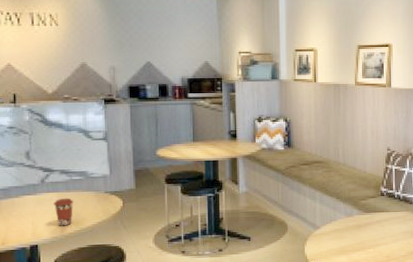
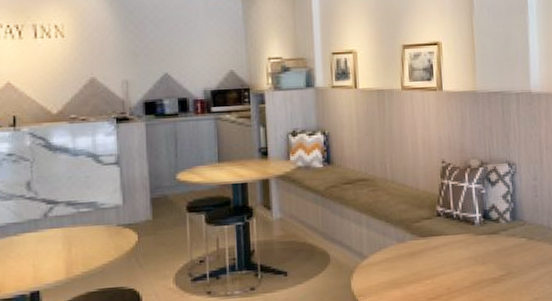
coffee cup: present [54,198,74,226] -> none [58,233,82,268]

